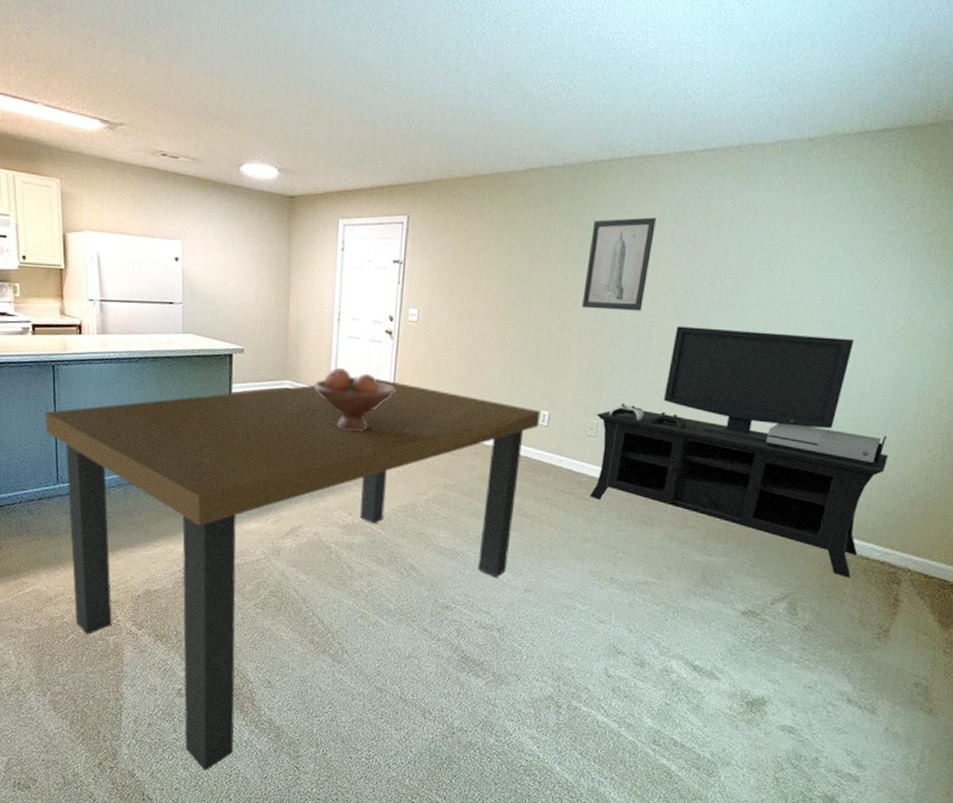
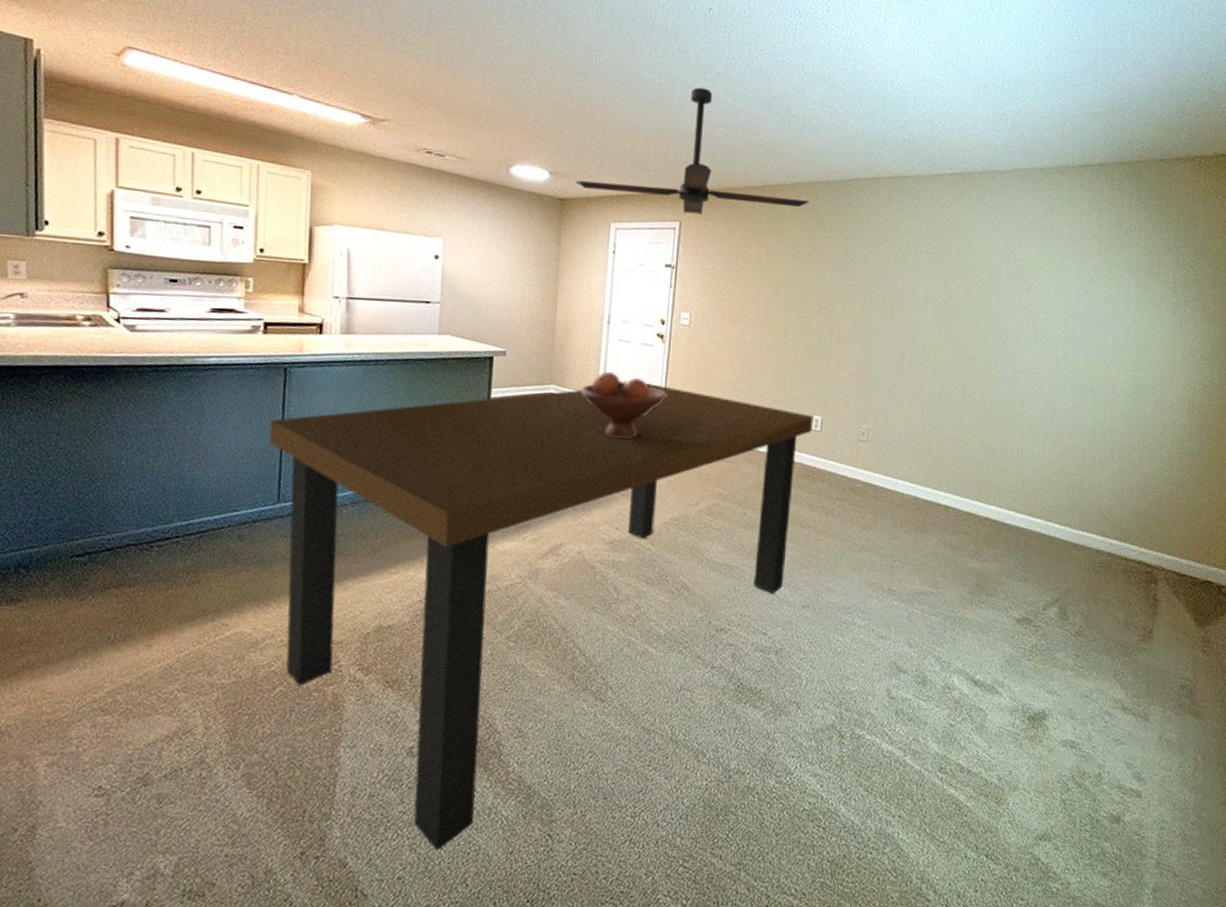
ceiling fan: none [303,68,543,207] -> present [575,87,809,215]
wall art: present [582,217,656,311] -> none [849,231,914,319]
media console: present [589,326,888,578] -> none [864,333,1134,579]

